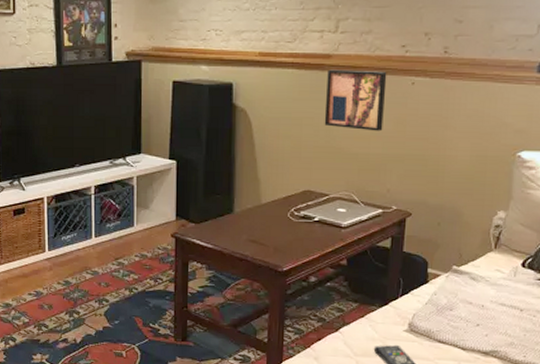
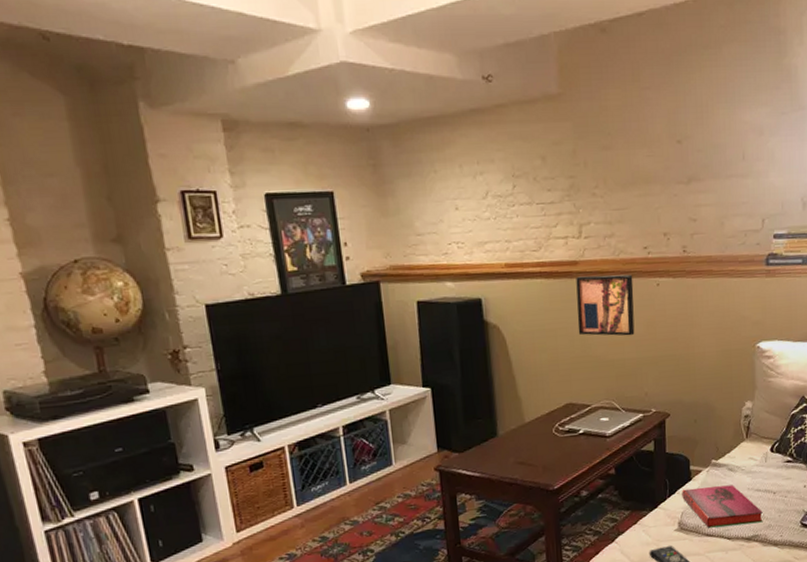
hardback book: none [416,291,506,339] -> present [682,485,763,528]

